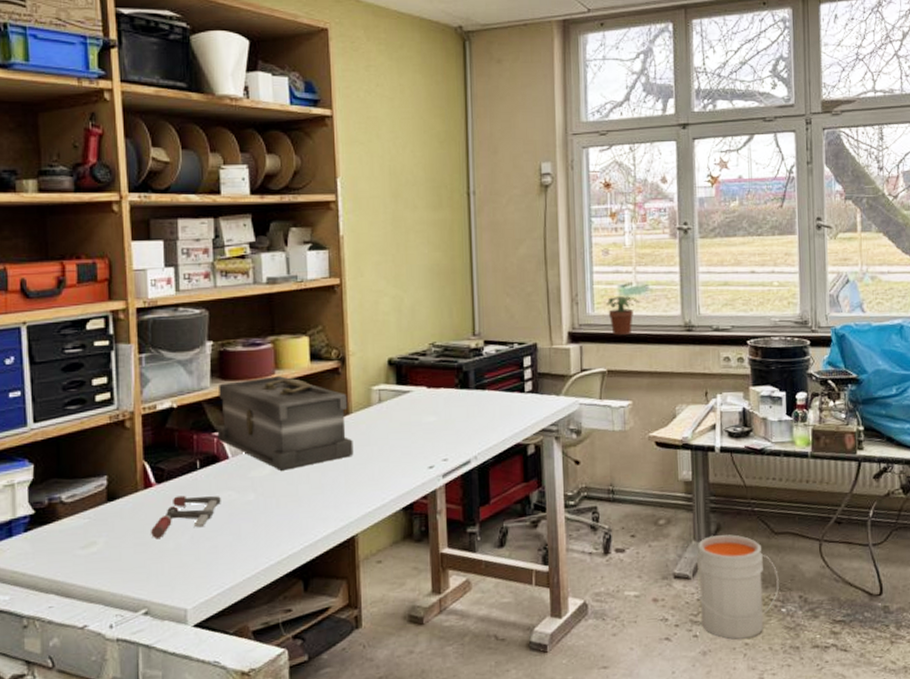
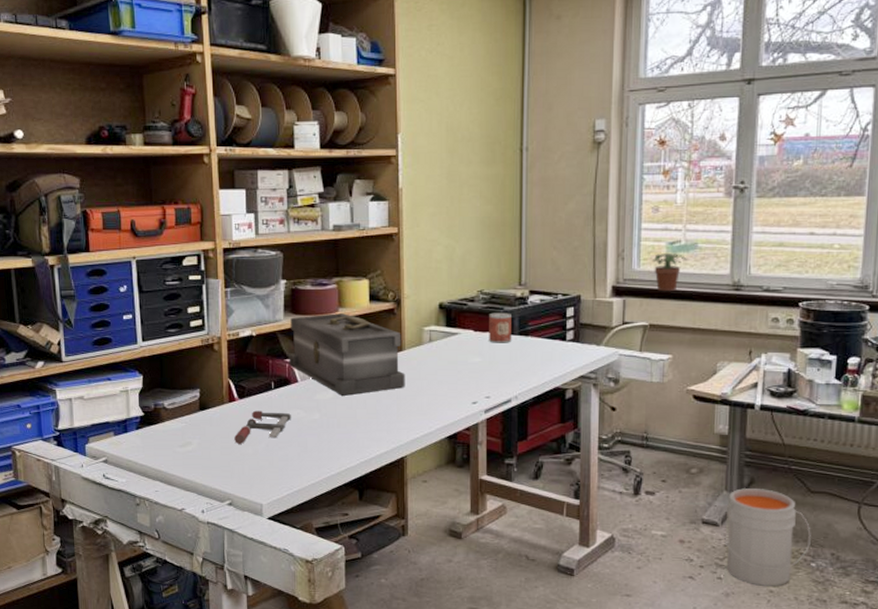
can: none [443,365,467,400] -> present [489,312,511,343]

